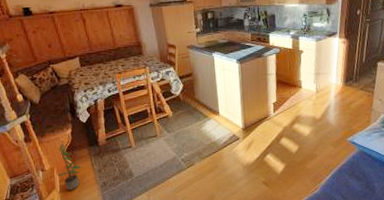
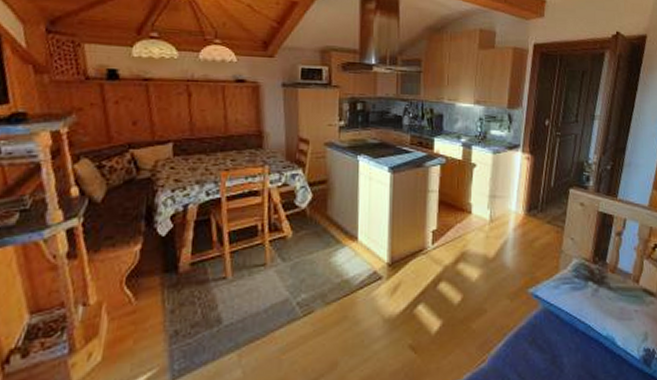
potted plant: present [58,141,82,191] -> none [107,262,146,340]

